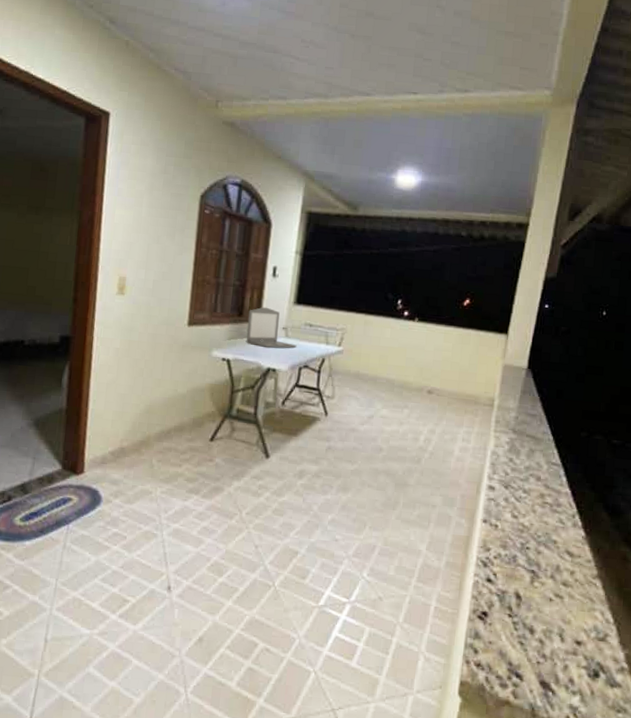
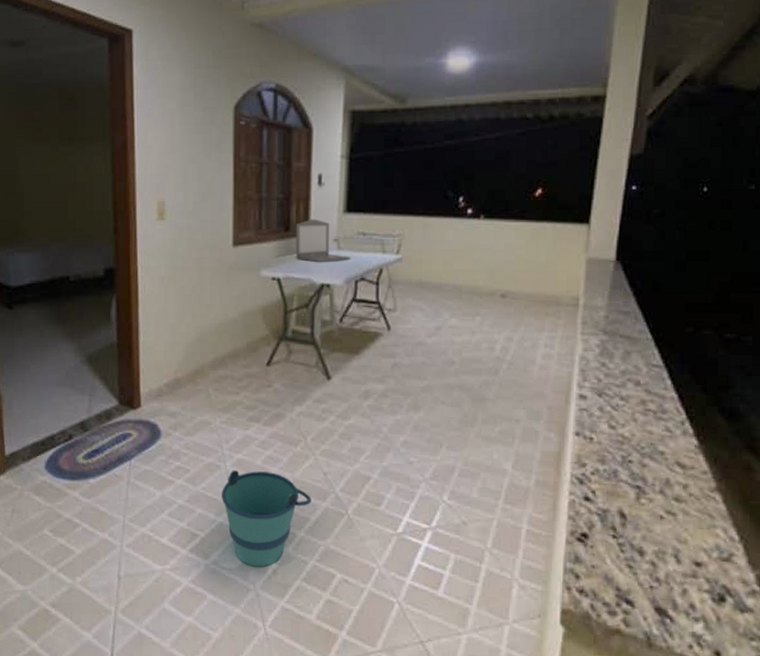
bucket: none [155,539,242,635] -> present [222,470,311,568]

